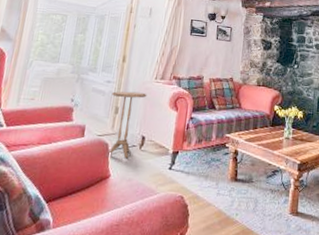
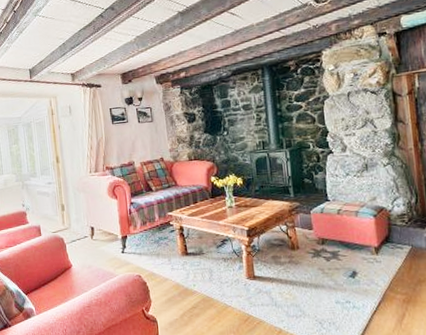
side table: present [108,91,147,159] -> none [54,187,86,249]

